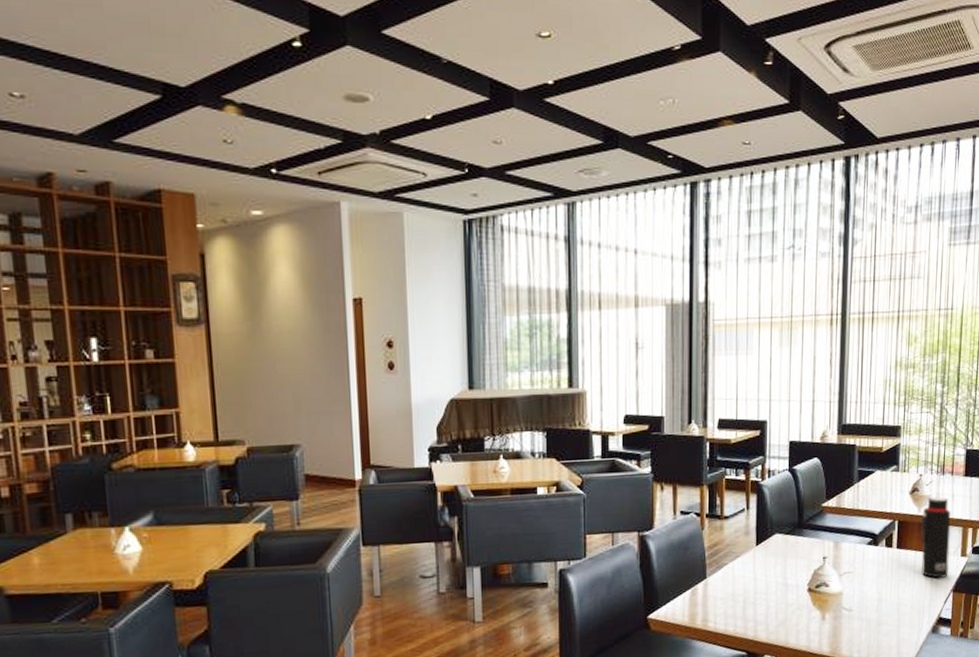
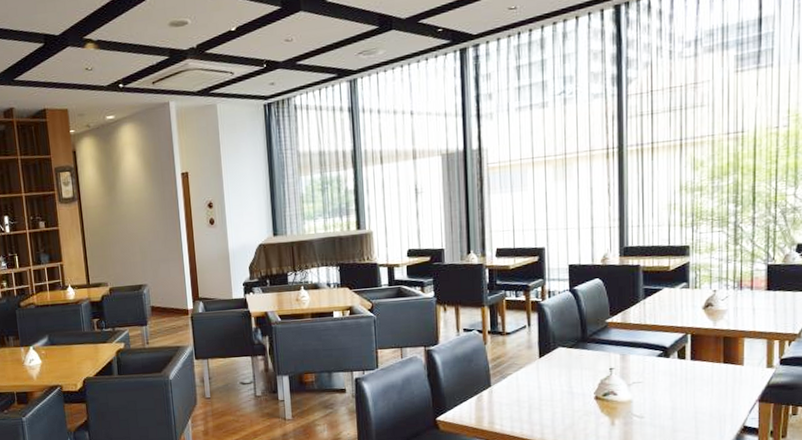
water bottle: present [920,496,951,579] -> none [717,310,753,389]

